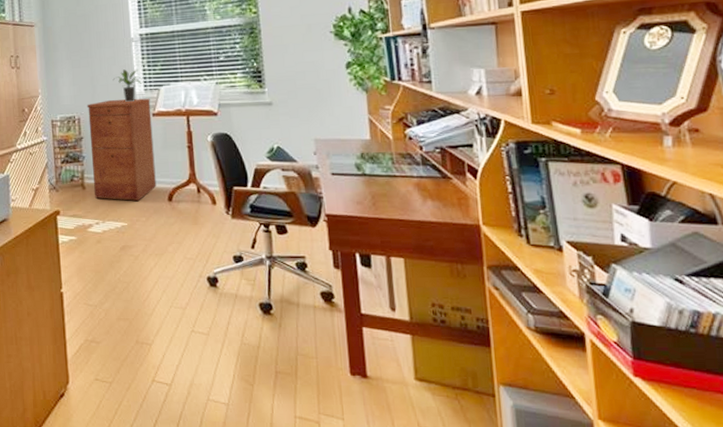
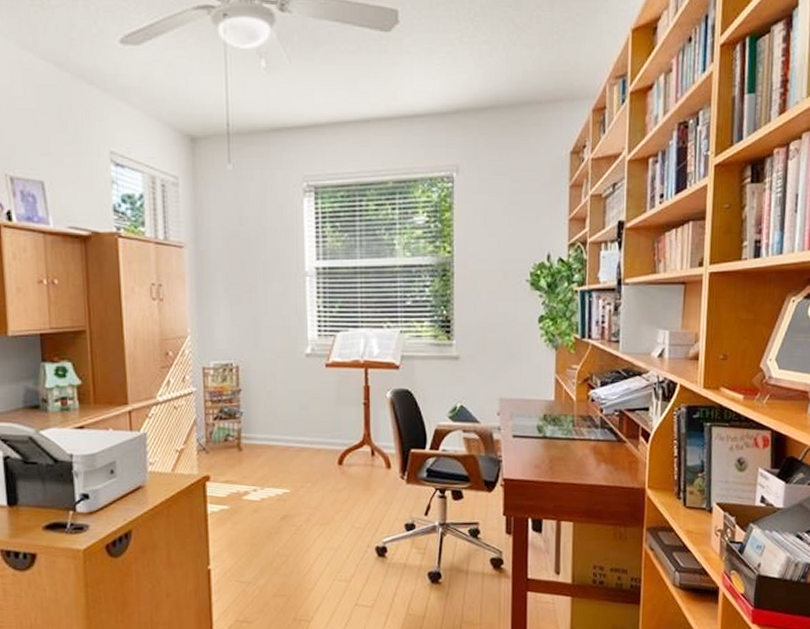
filing cabinet: present [86,98,157,201] -> none [247,345,326,464]
potted plant: present [112,69,142,102] -> none [280,309,316,349]

